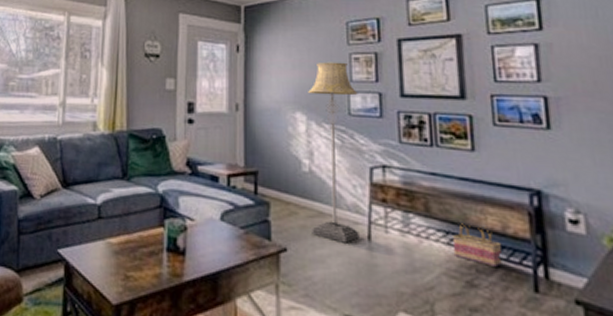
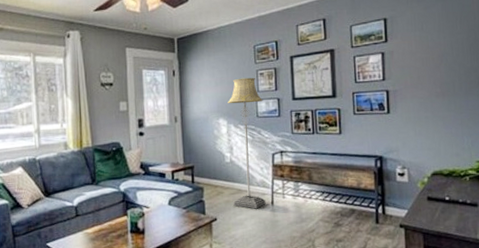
basket: present [452,223,502,267] -> none [326,185,357,211]

